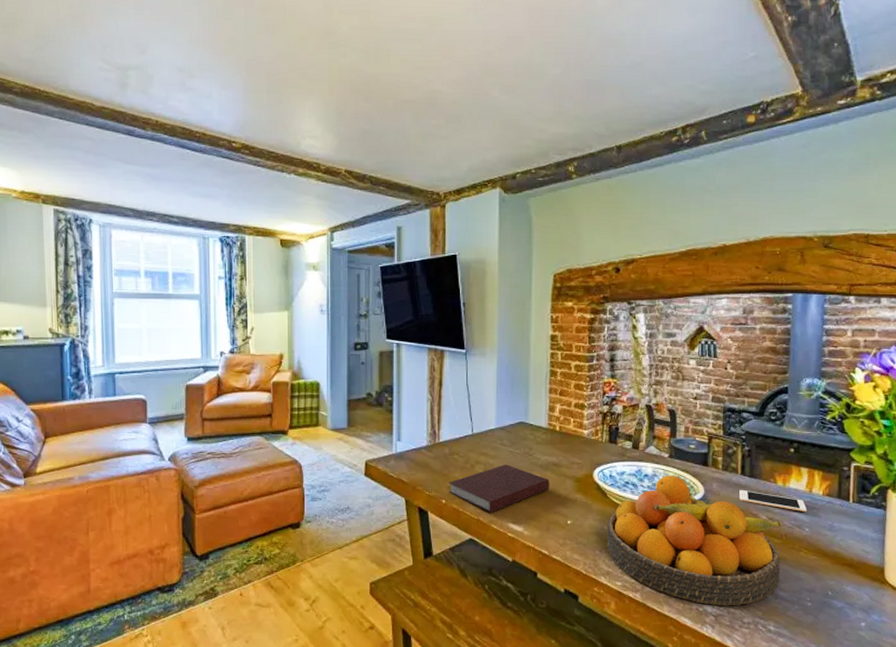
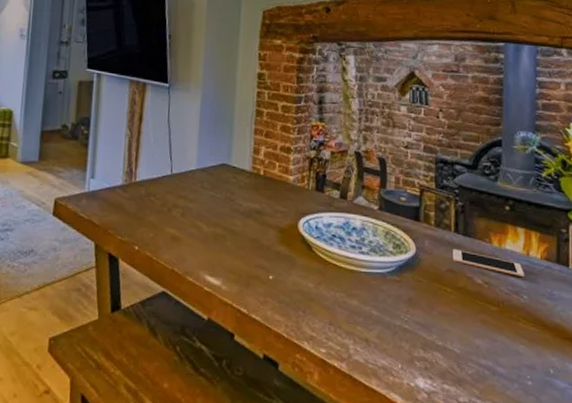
notebook: present [448,464,549,513] -> none [142,209,251,263]
fruit bowl: present [607,475,783,606] -> none [311,229,500,382]

